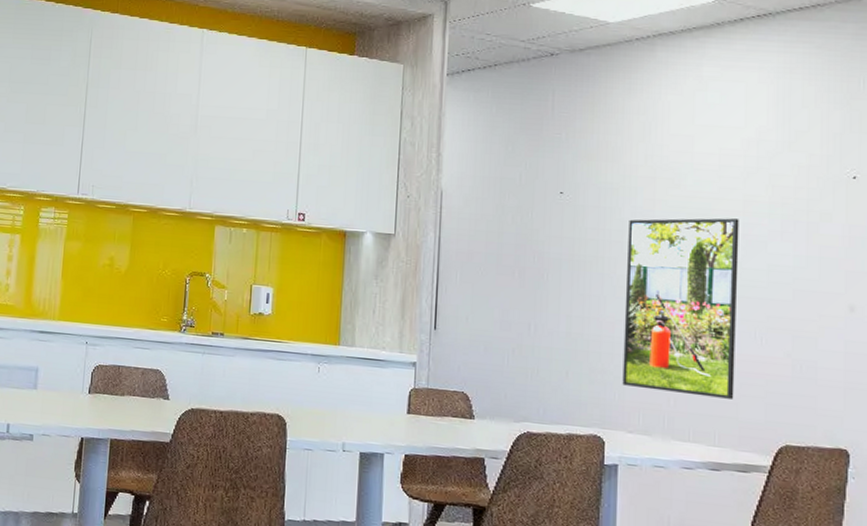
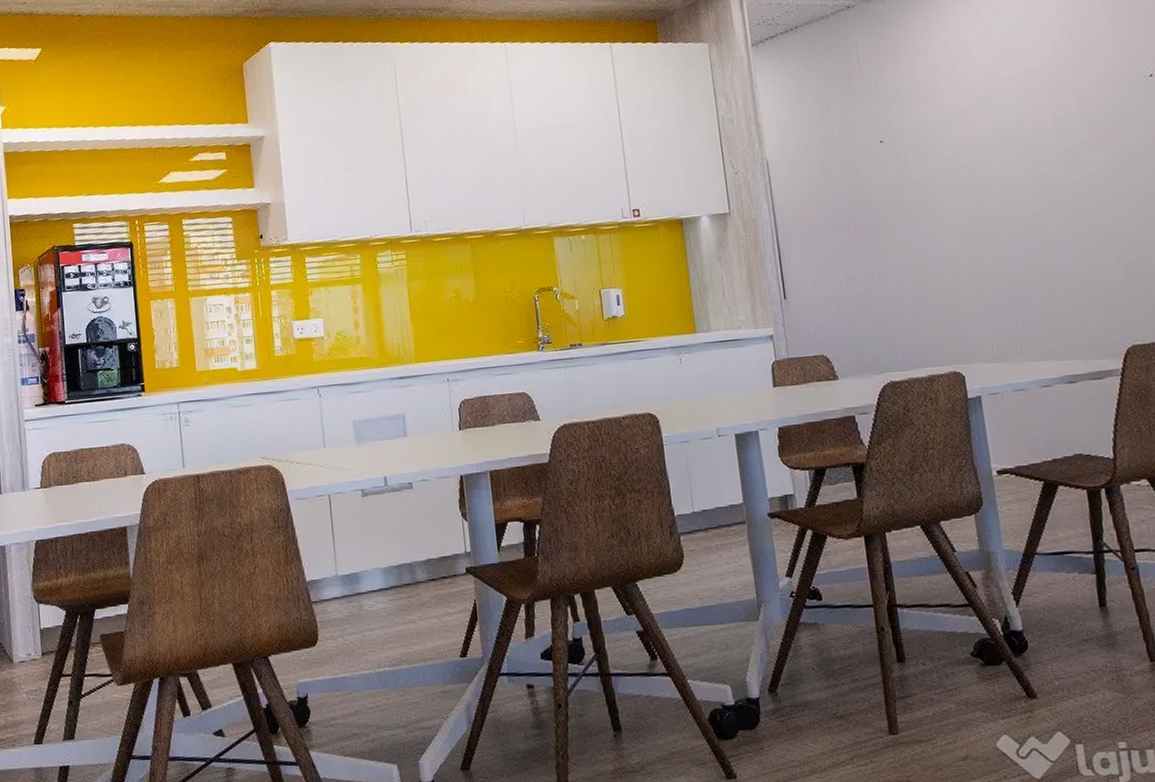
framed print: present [622,218,739,399] -> none [950,136,1077,318]

